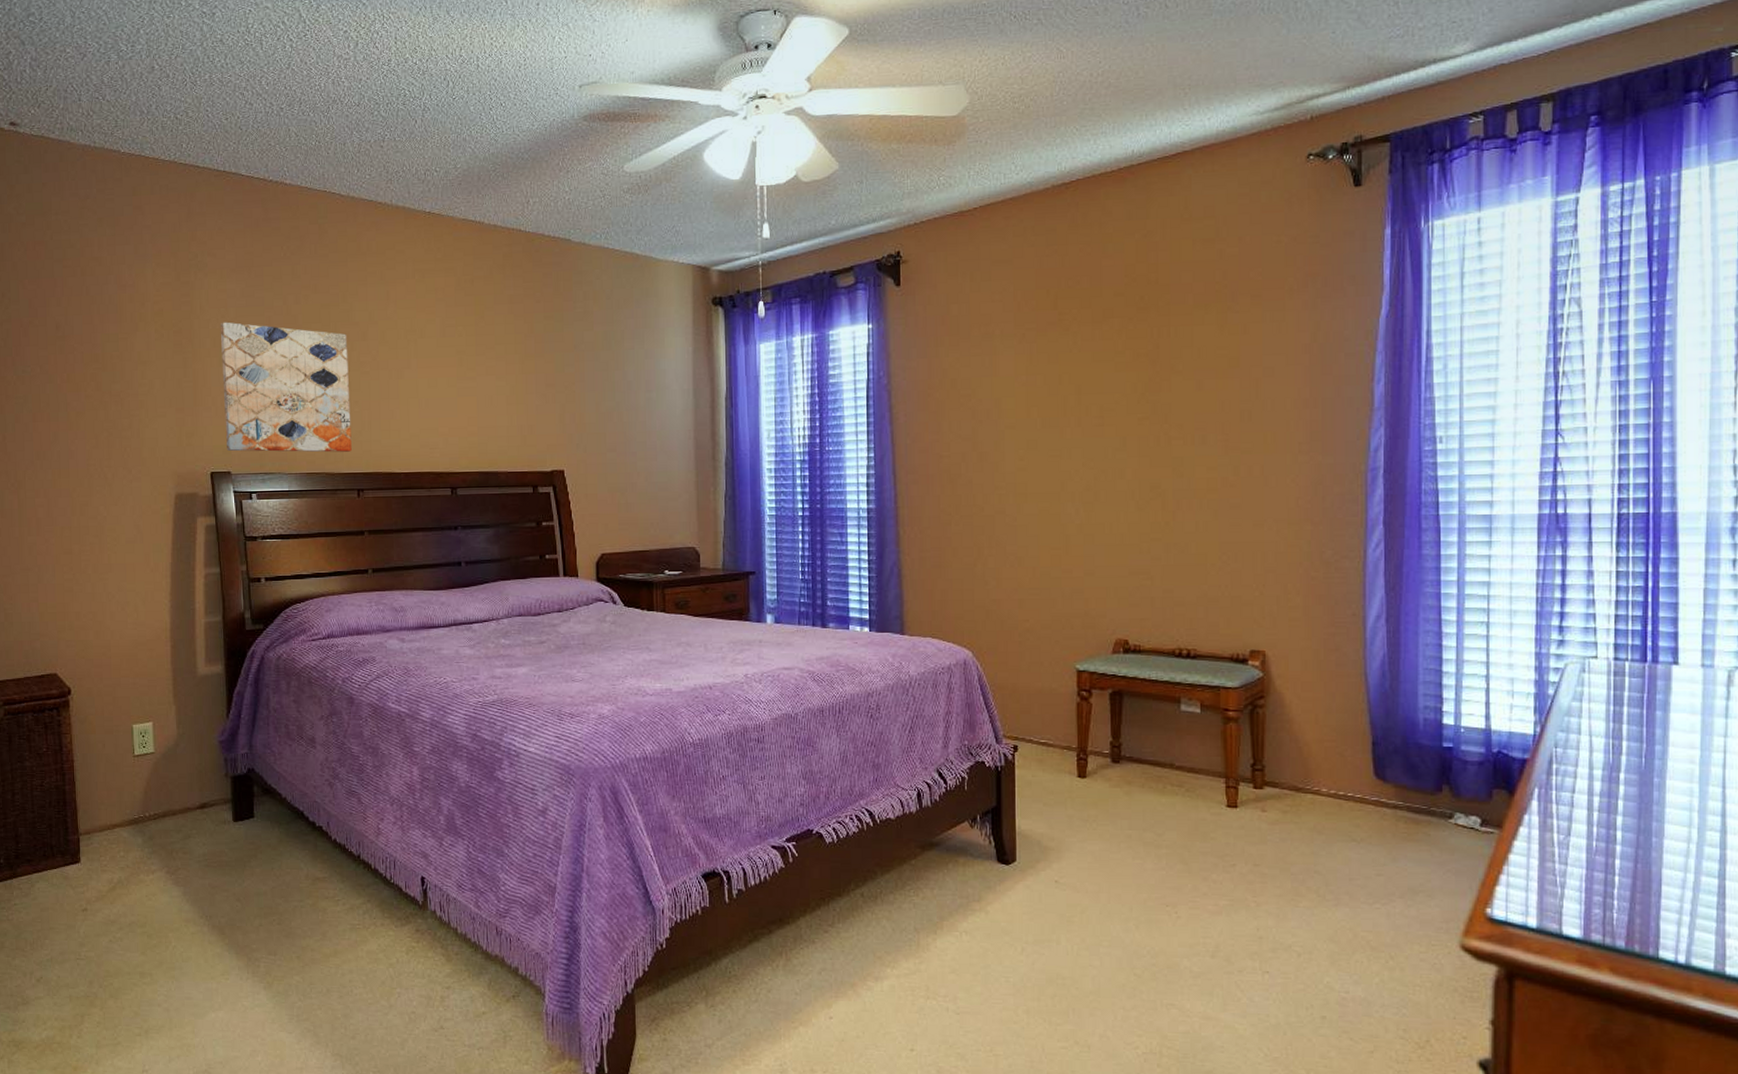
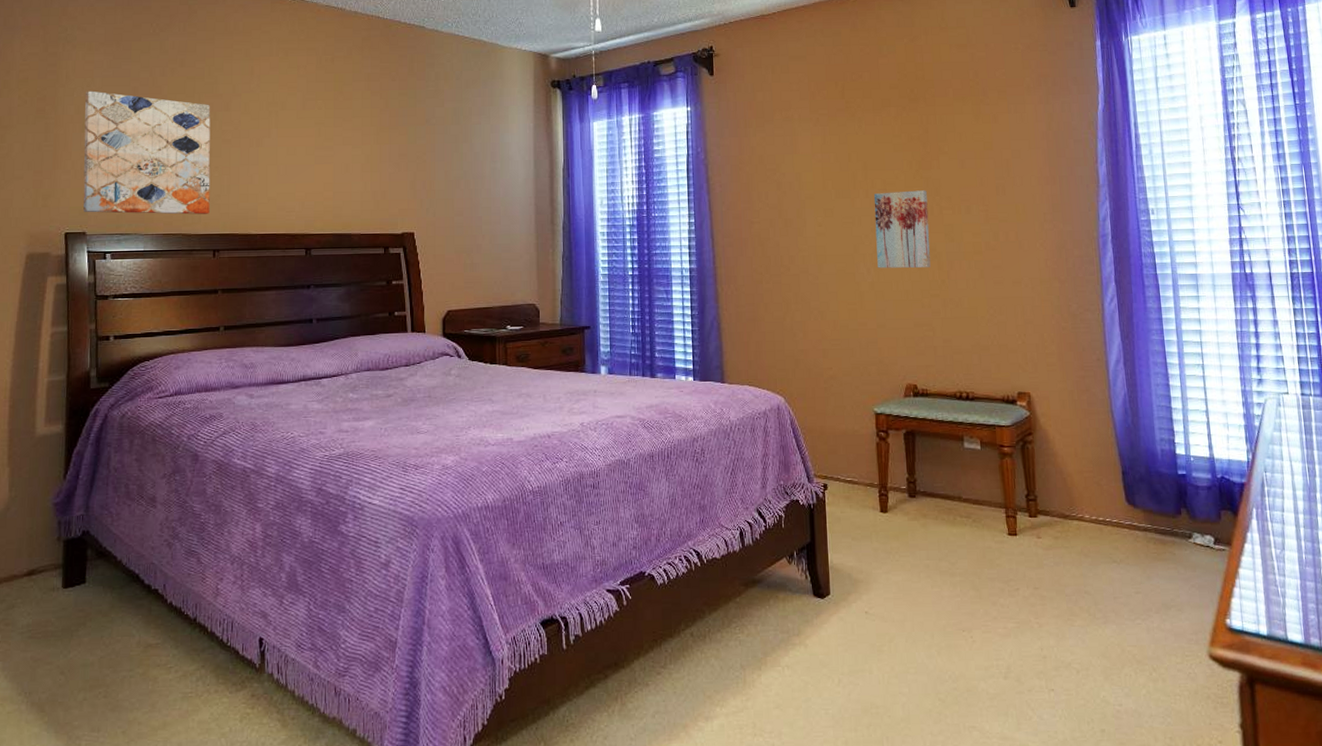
wall art: none [1087,417,1154,508] -> present [873,190,931,268]

